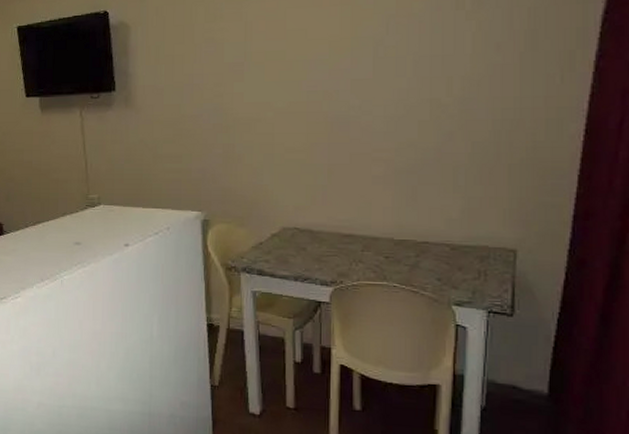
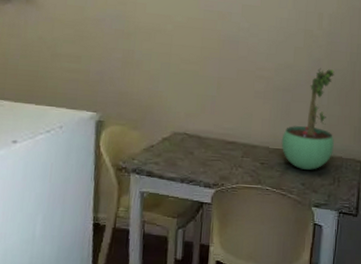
potted plant: none [408,141,476,263] -> present [281,67,335,170]

